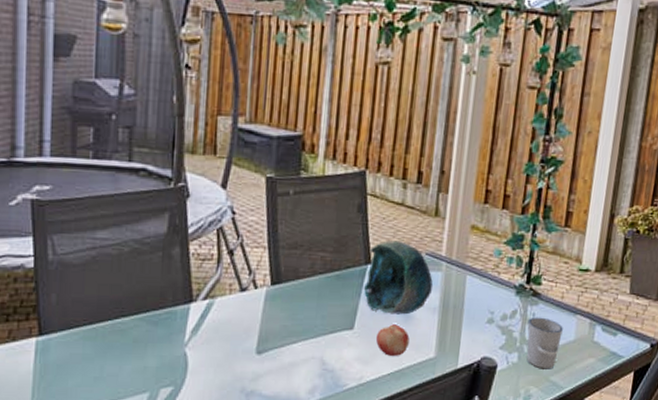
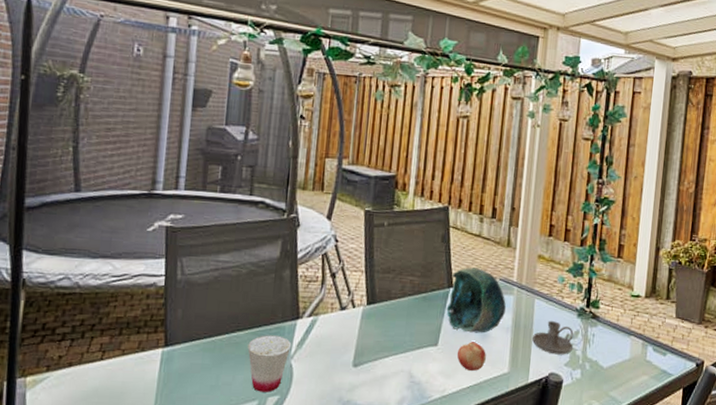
cup: none [134,320,184,383] -> present [247,335,291,392]
candle holder: none [463,300,511,337] -> present [532,321,574,355]
cup: present [527,317,563,369] -> none [588,337,619,385]

